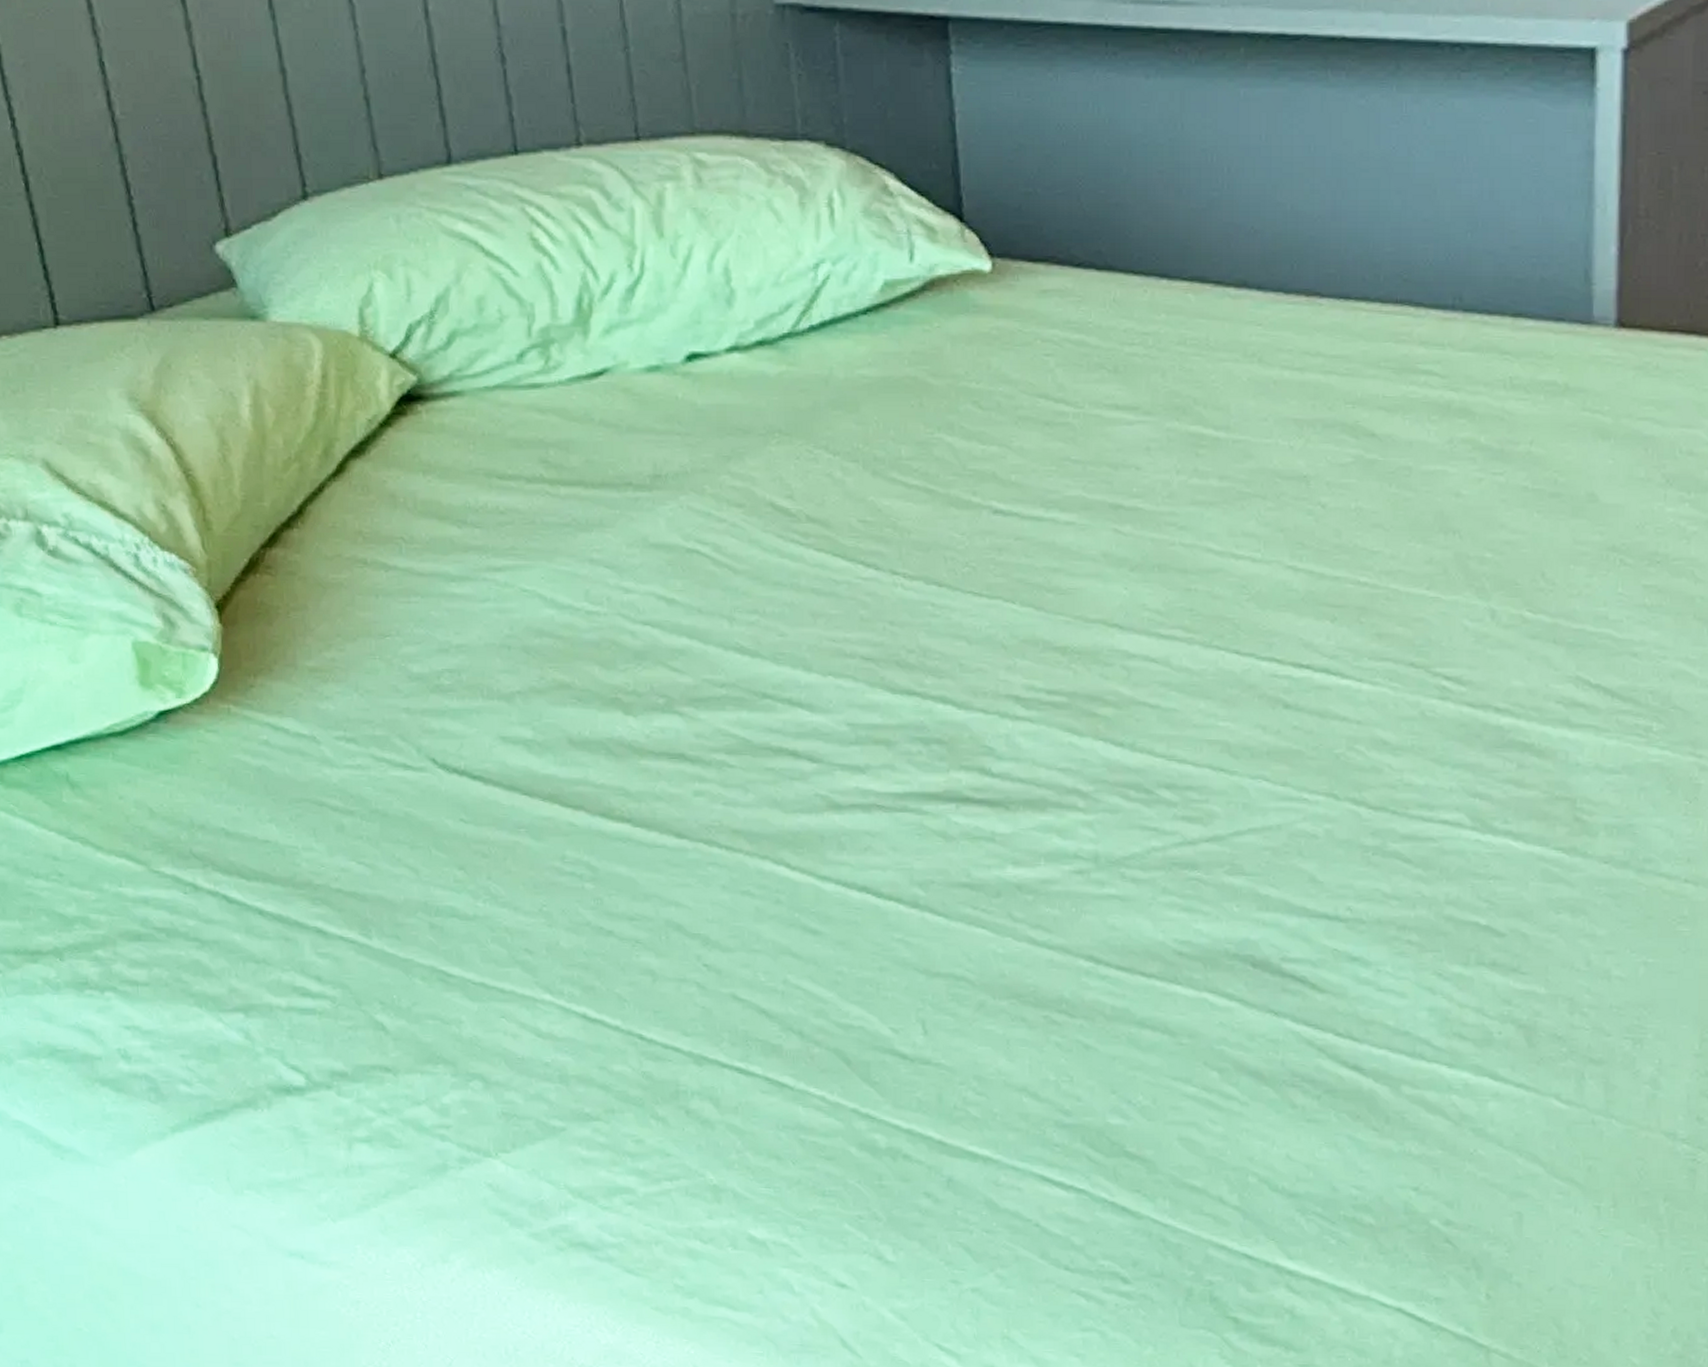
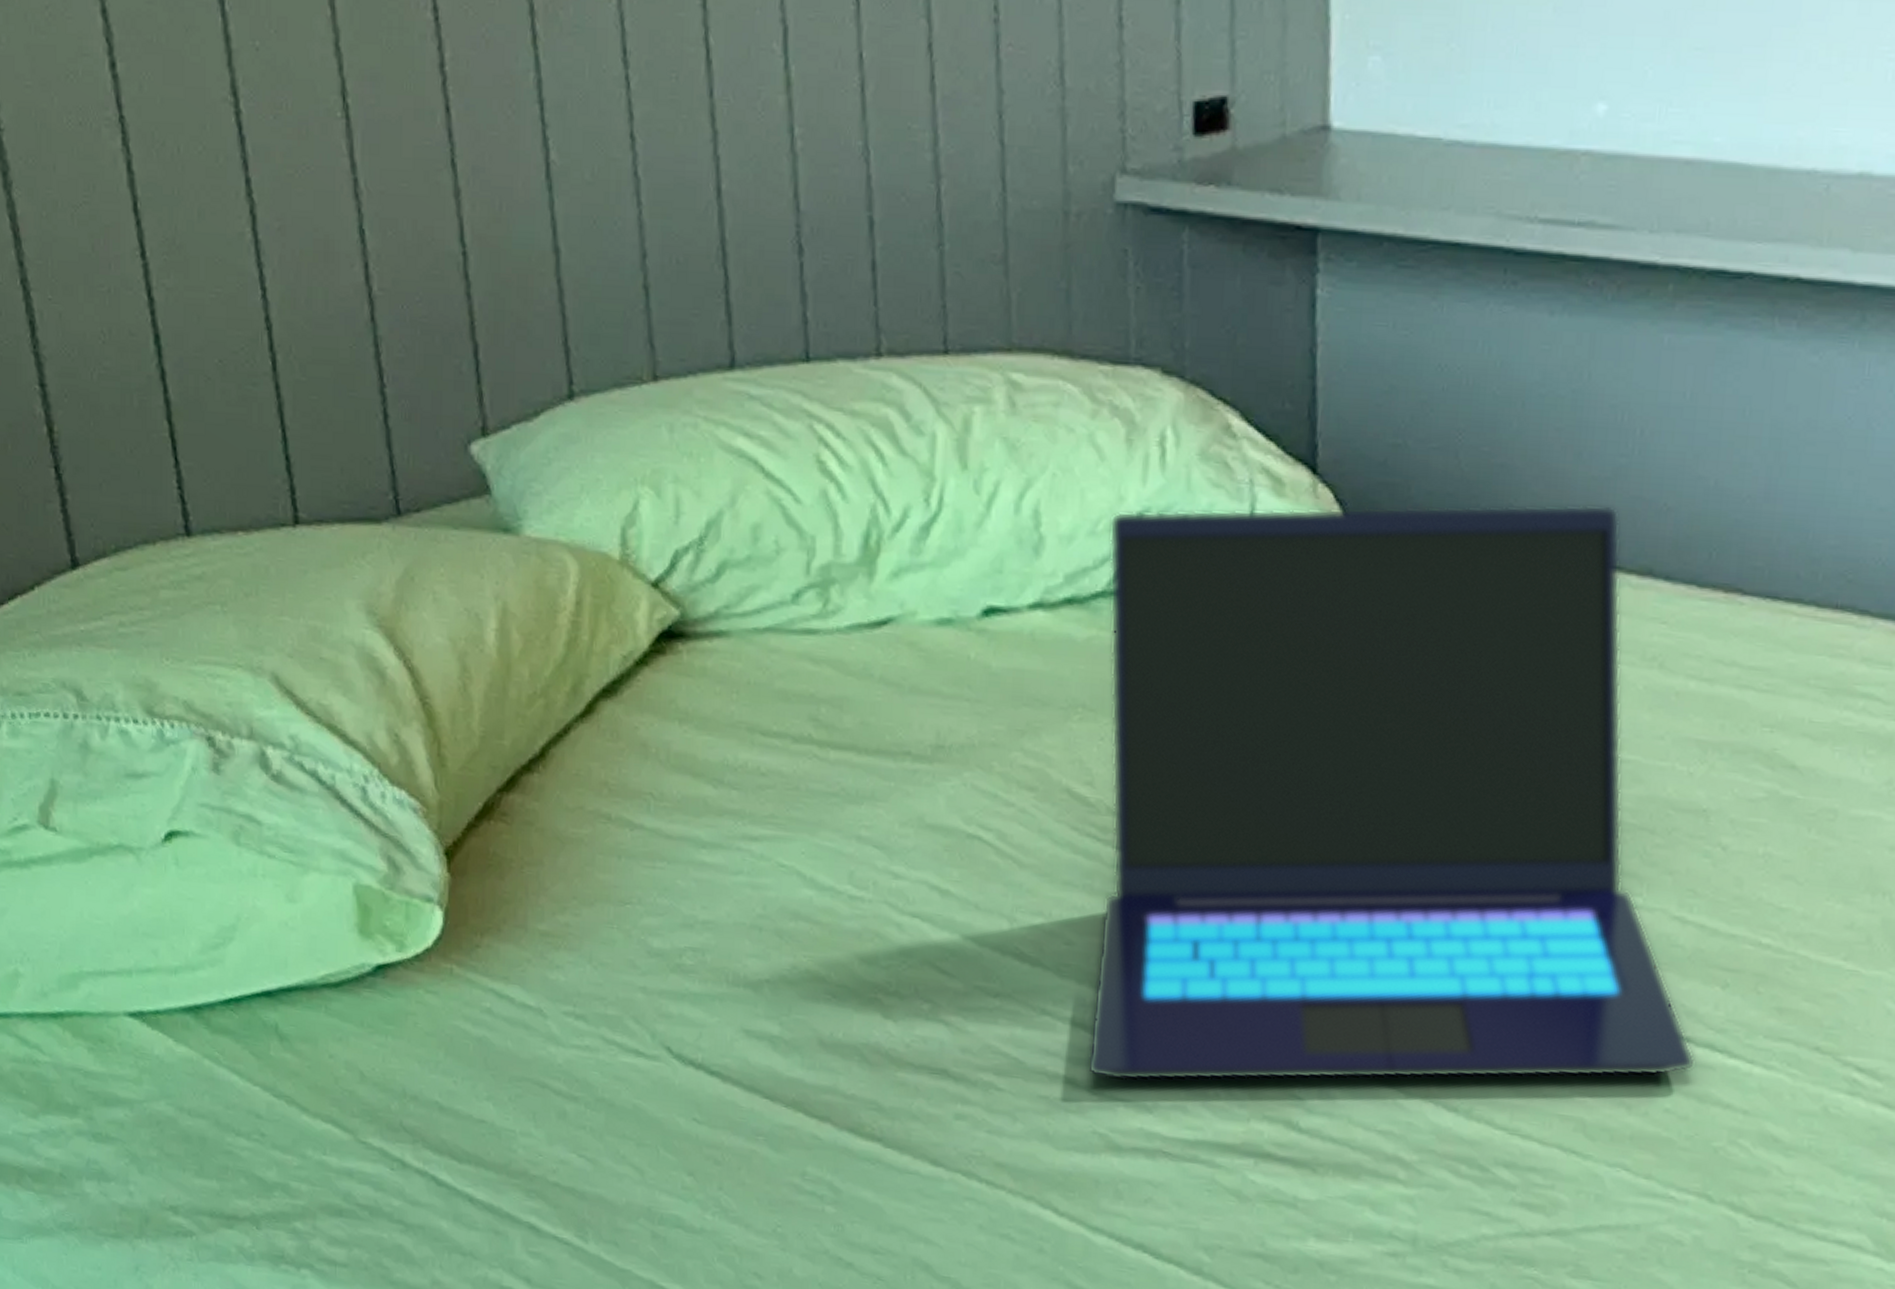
laptop: none [790,232,1316,749] -> present [1087,504,1696,1082]

